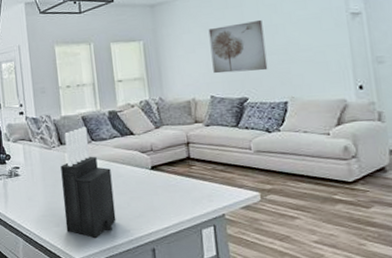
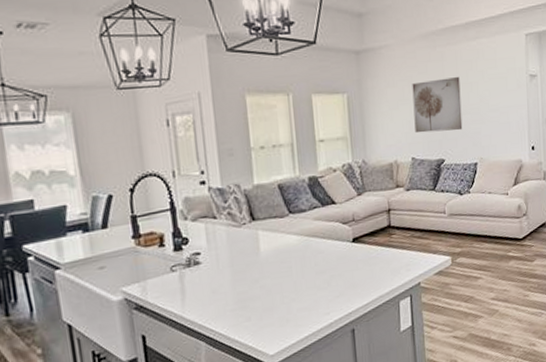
knife block: present [60,127,116,239] -> none [252,197,315,329]

